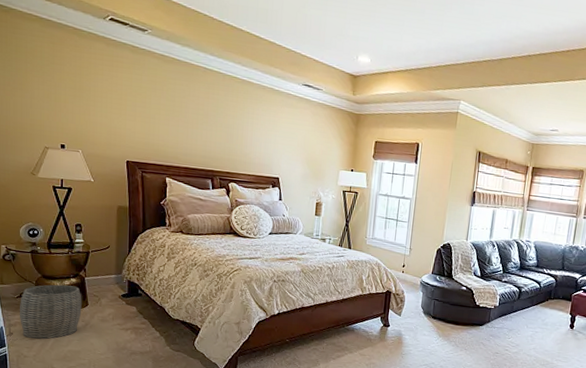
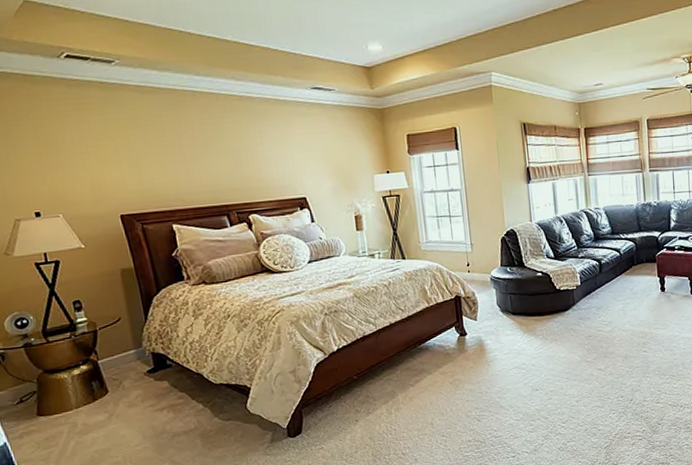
woven basket: present [20,284,82,339] -> none [22,374,103,448]

